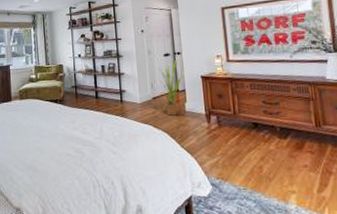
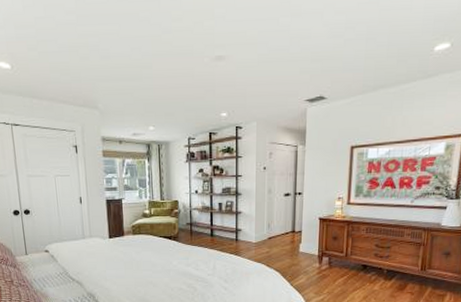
house plant: present [158,59,185,116] -> none [277,200,304,256]

